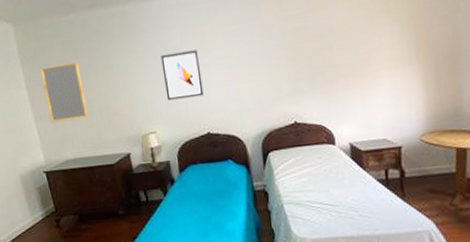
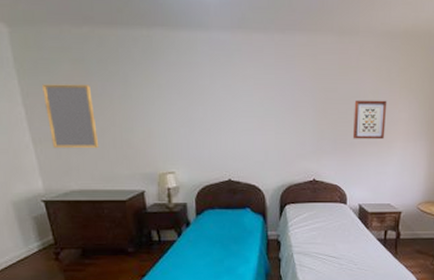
wall art: present [161,49,204,100] -> none [186,92,228,142]
wall art: none [328,29,368,75] -> present [352,100,387,140]

